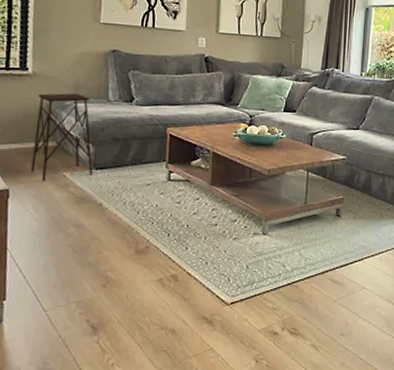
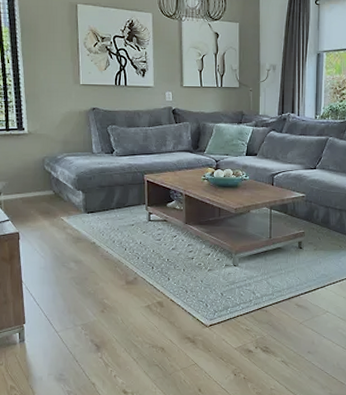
side table: present [31,93,93,181] -> none [34,148,85,225]

